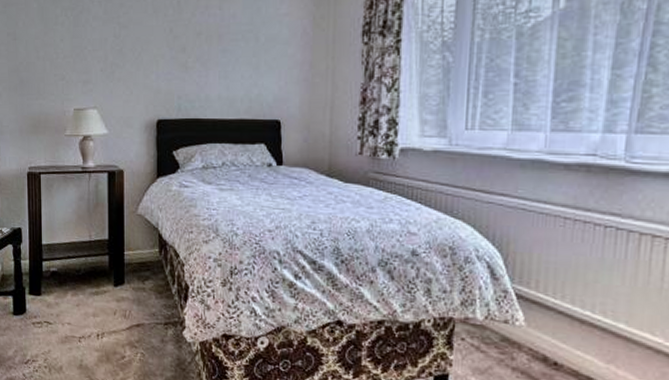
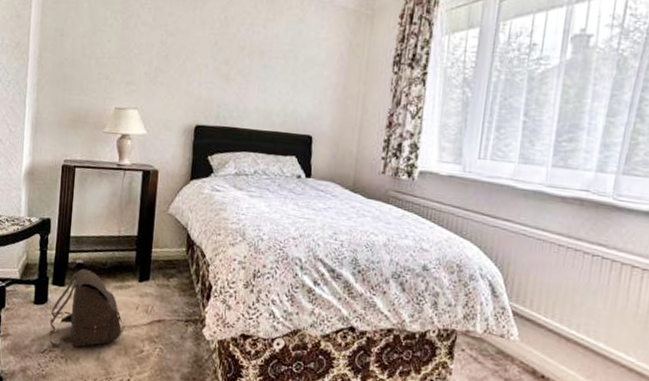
satchel: none [30,276,102,357] -> present [49,268,122,347]

